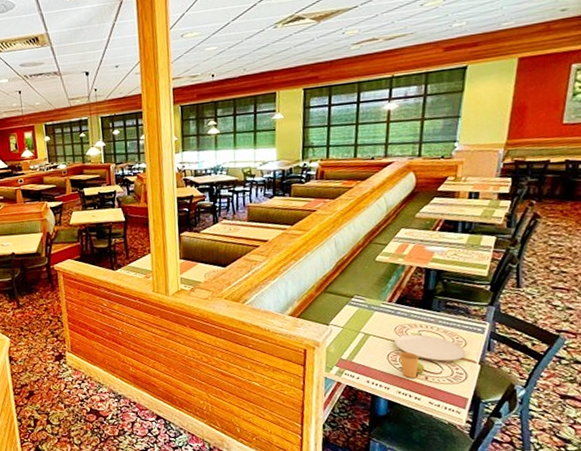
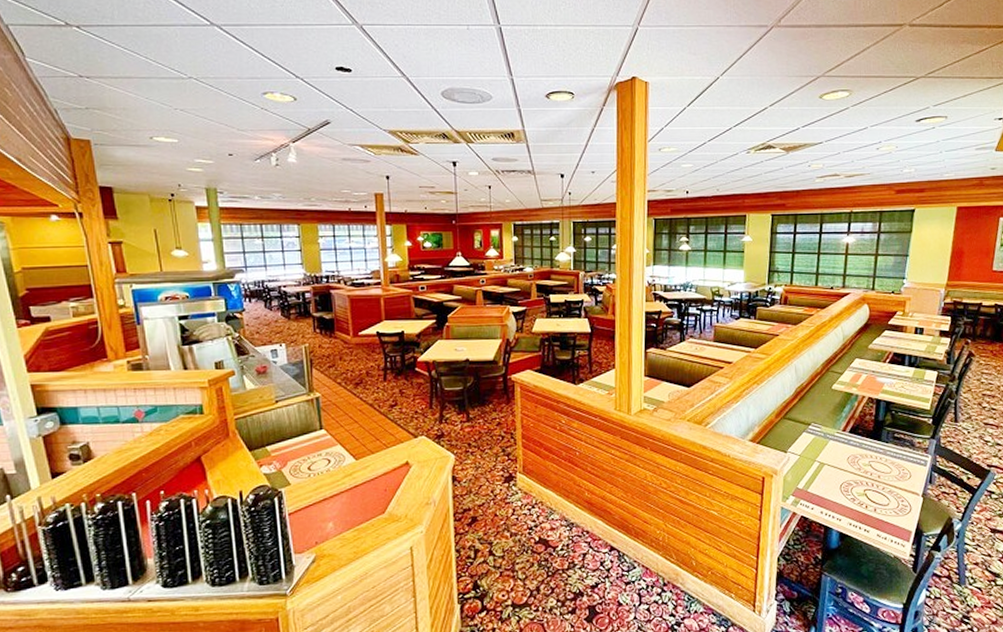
plate: present [395,334,467,361] -> none [847,465,911,493]
cup: present [398,351,425,379] -> none [850,482,874,510]

